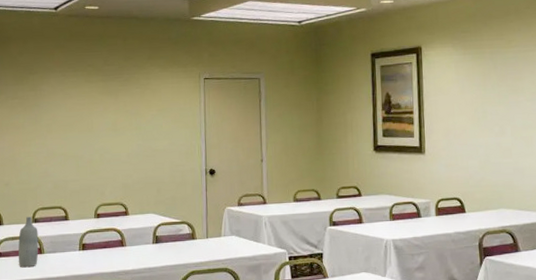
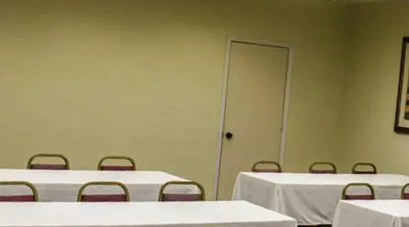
bottle: present [18,216,39,268] -> none [7,162,33,215]

